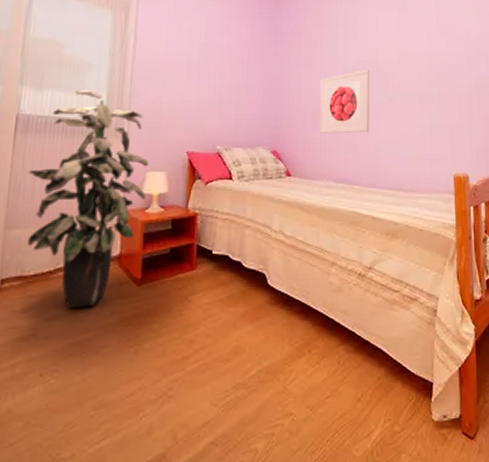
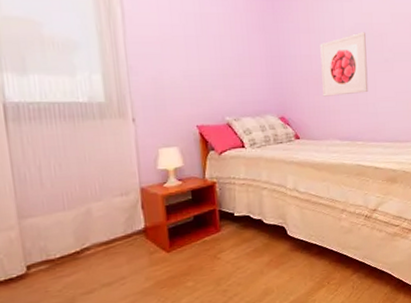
indoor plant: present [27,90,149,309] -> none [31,71,163,282]

